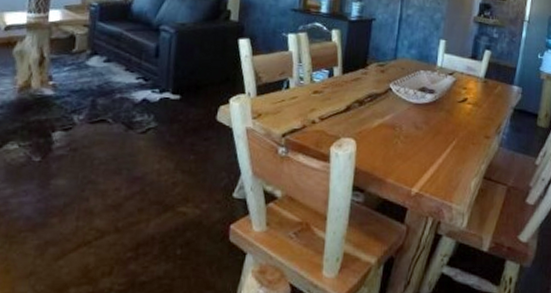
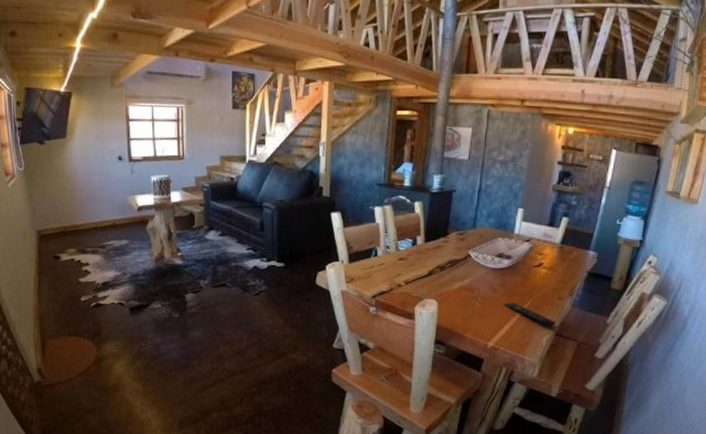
remote control: none [428,142,485,169] -> present [504,303,557,327]

